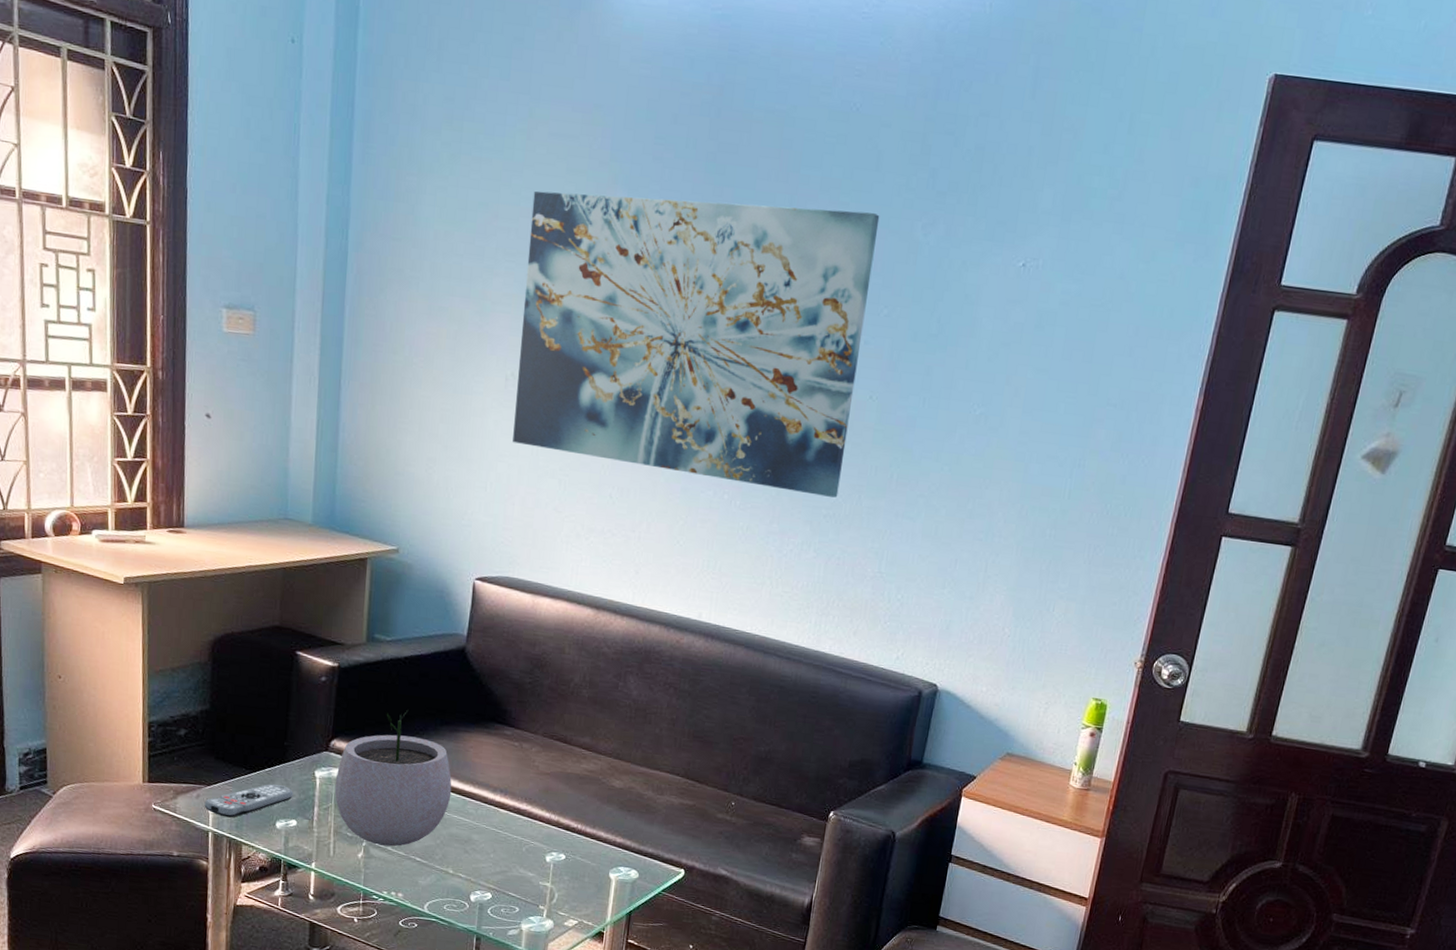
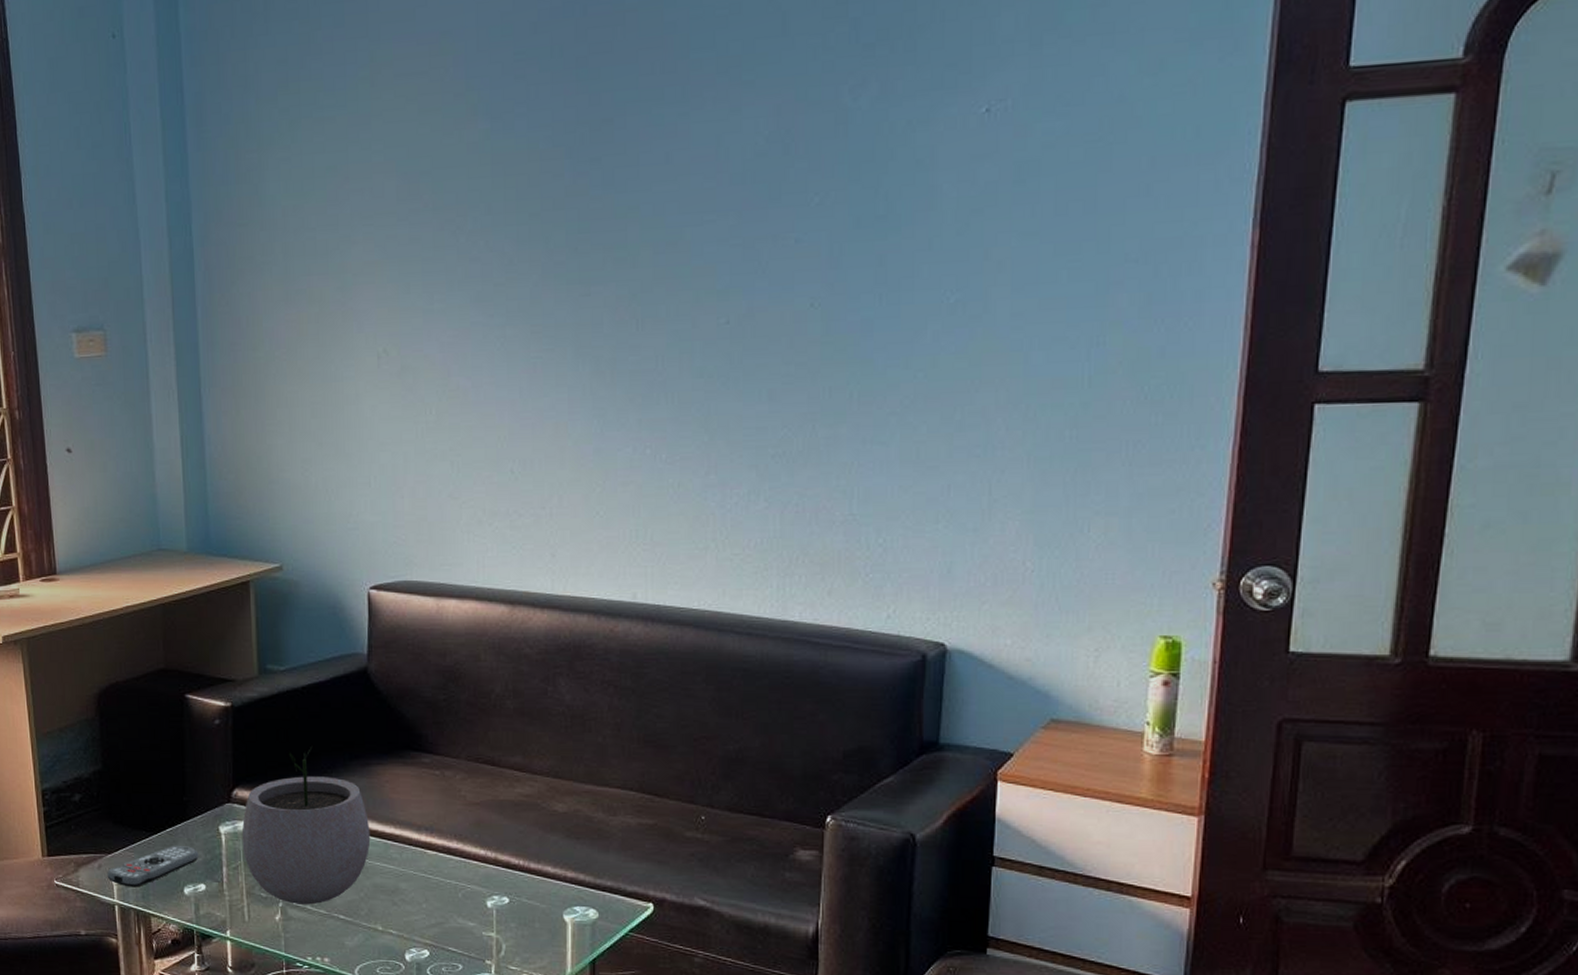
wall art: present [512,191,880,498] -> none [385,85,795,433]

